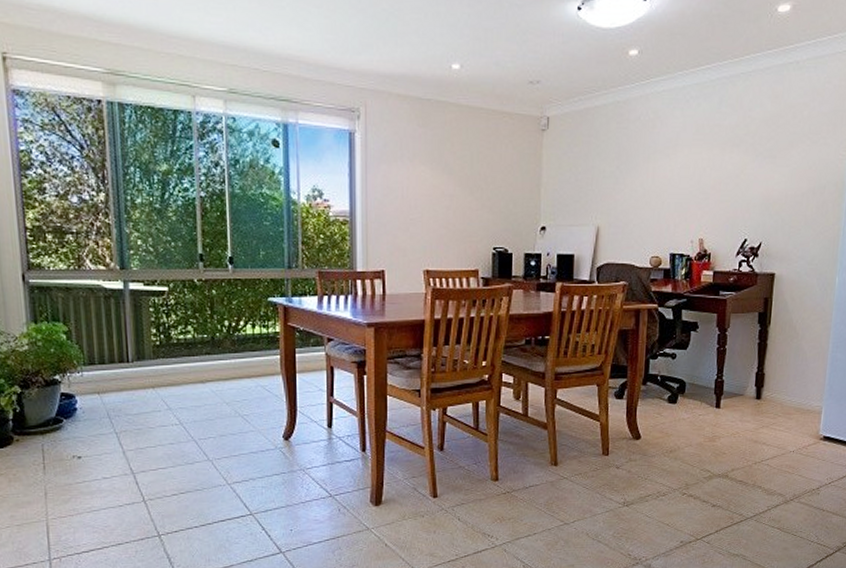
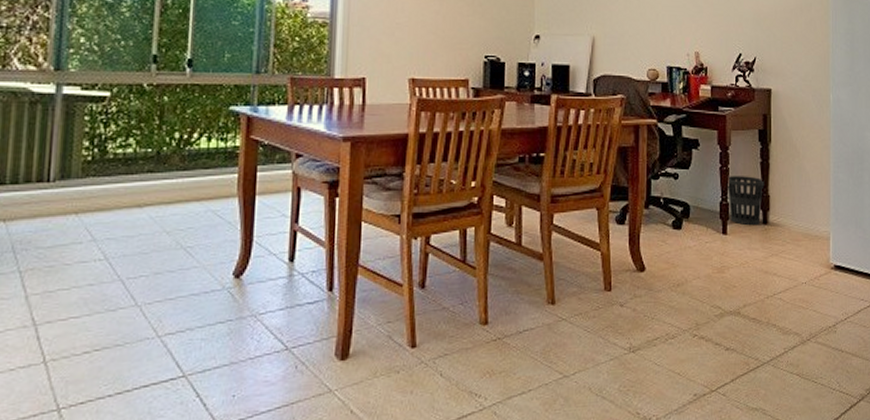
wastebasket: none [723,356,761,401] -> present [727,176,765,226]

